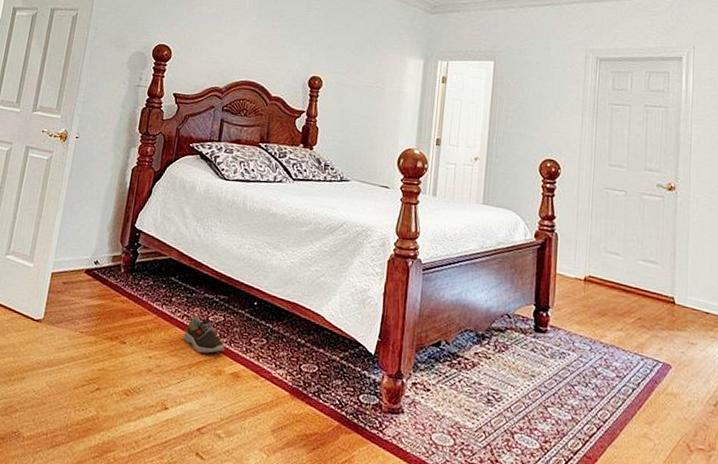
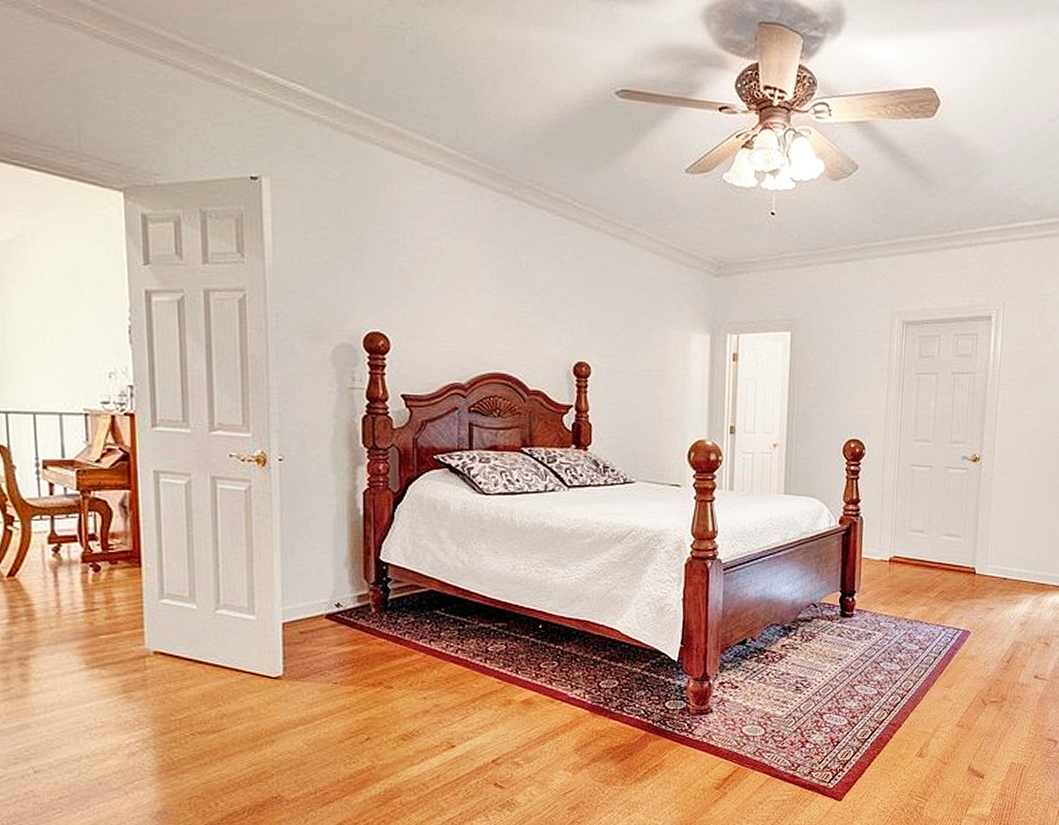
shoe: present [183,317,225,354] -> none [461,649,511,685]

